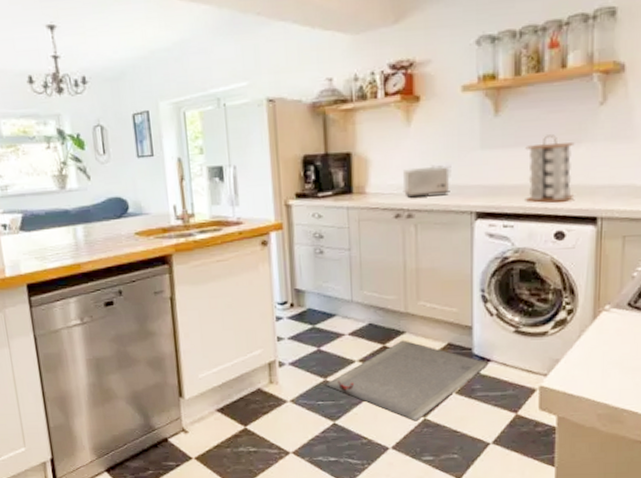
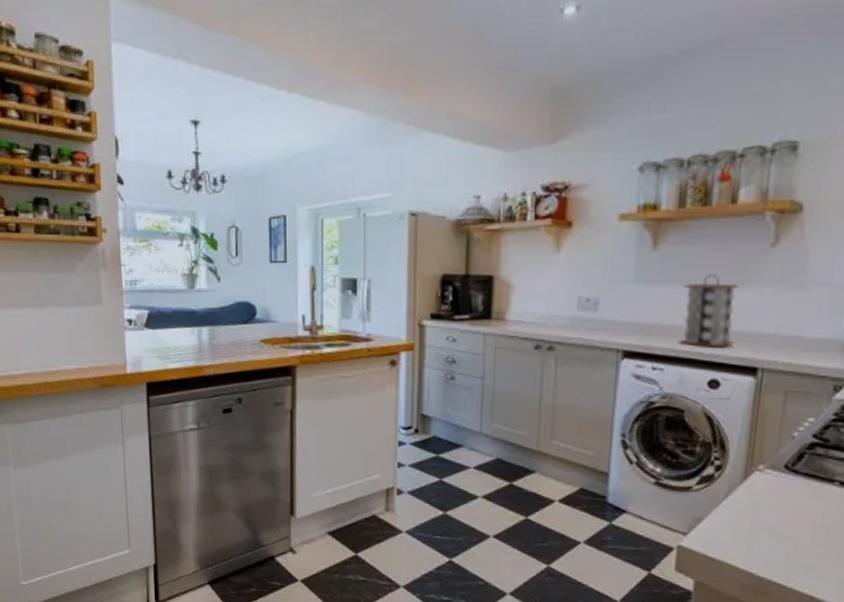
door mat: present [325,340,489,422] -> none [444,479,624,568]
toaster: present [403,167,449,198] -> none [547,298,597,330]

